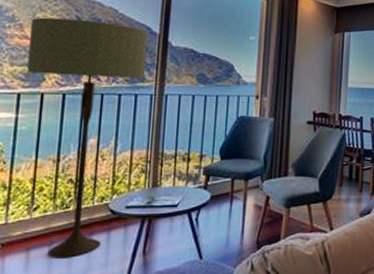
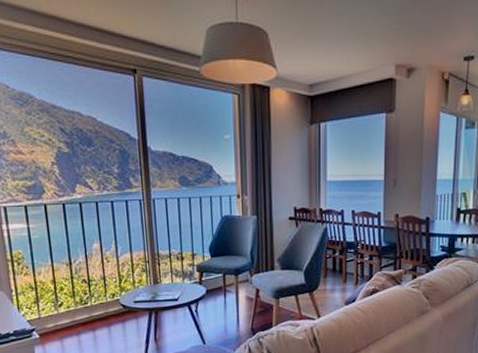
floor lamp: present [27,17,149,258] -> none [21,131,131,345]

